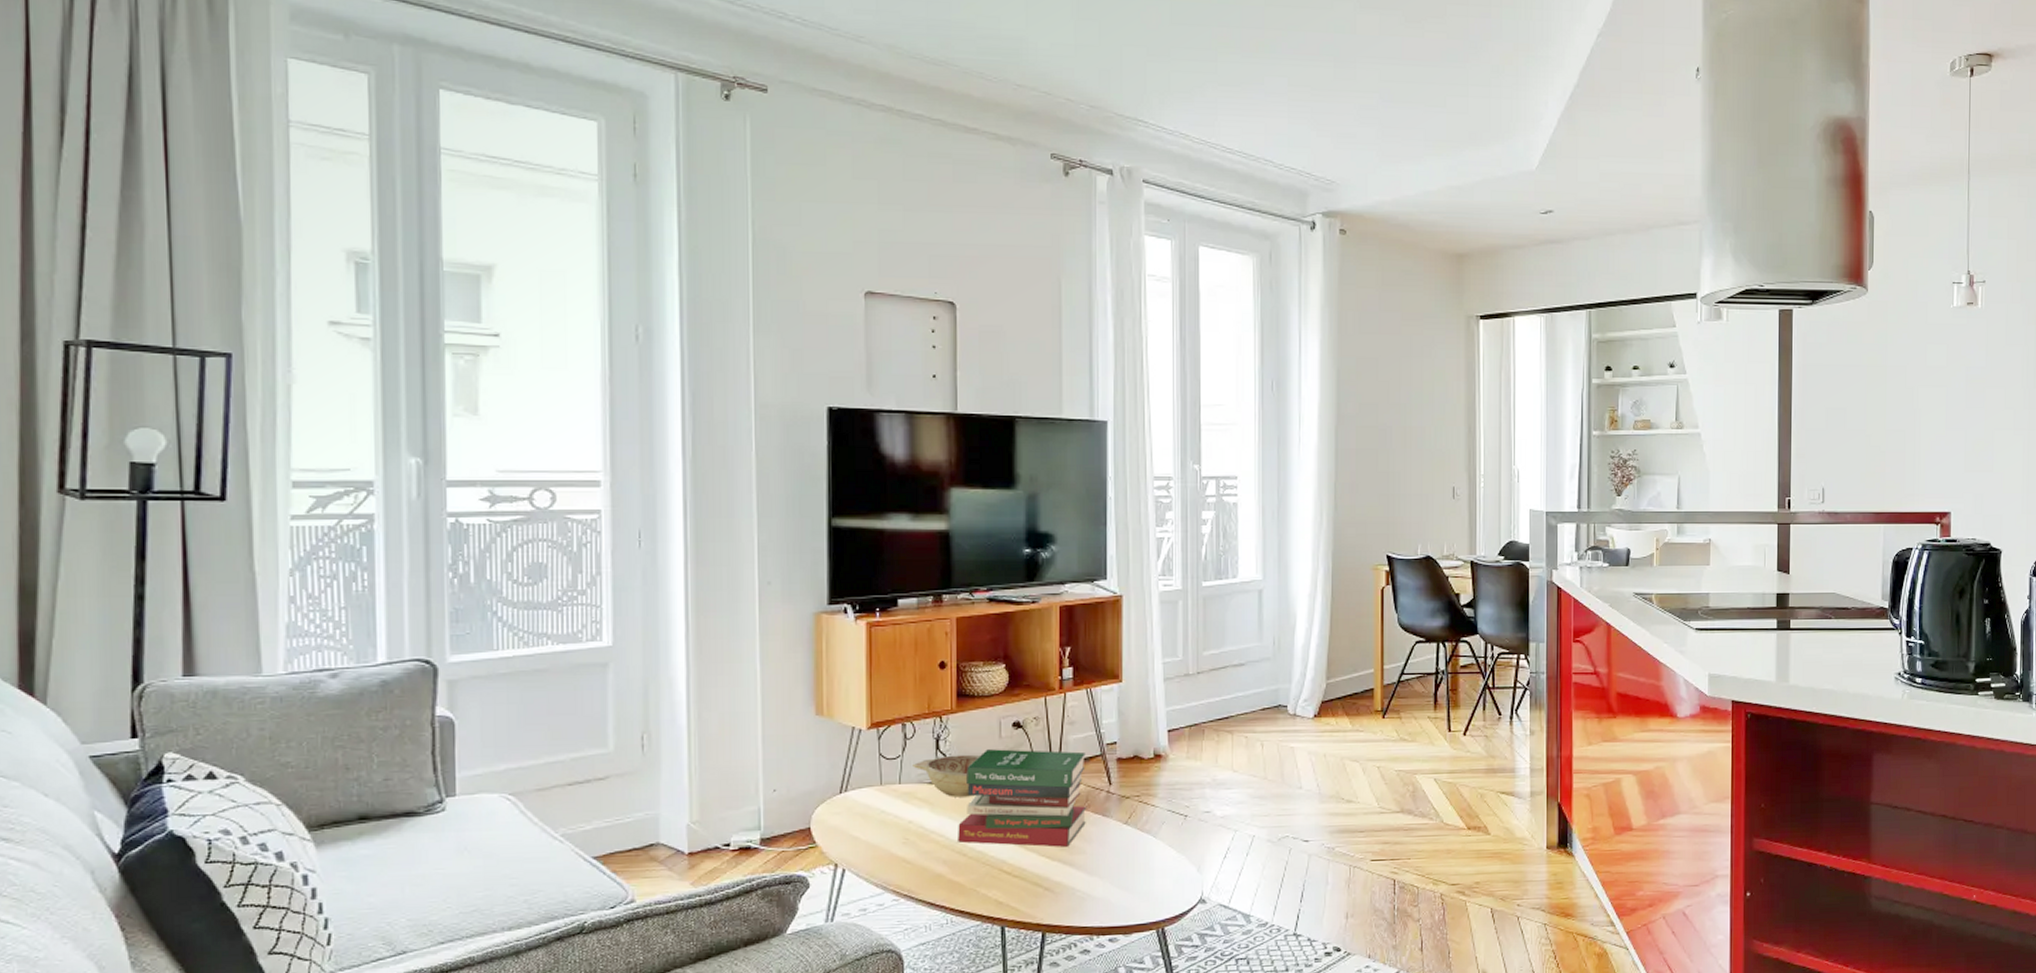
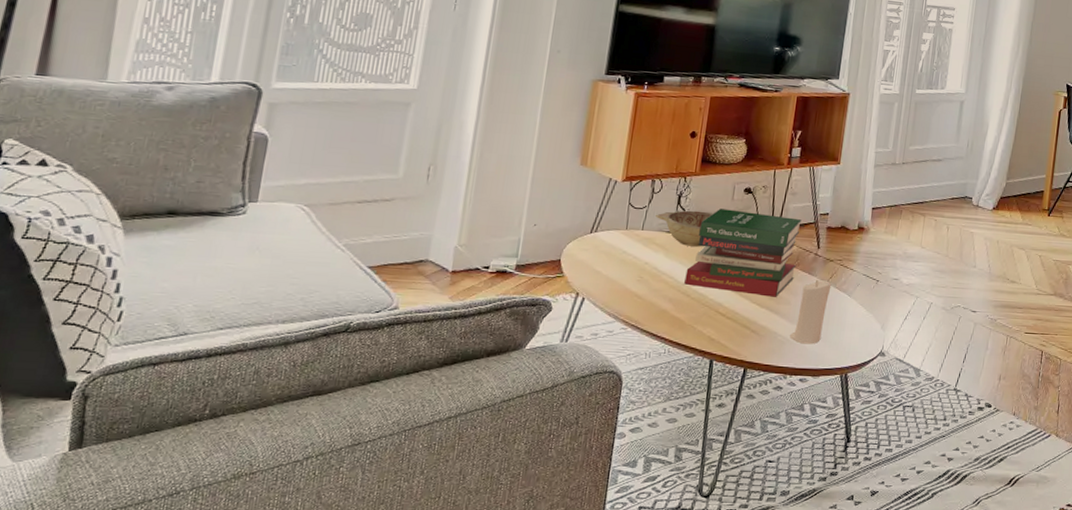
candle: none [1091,821,1132,898] -> present [790,279,832,345]

